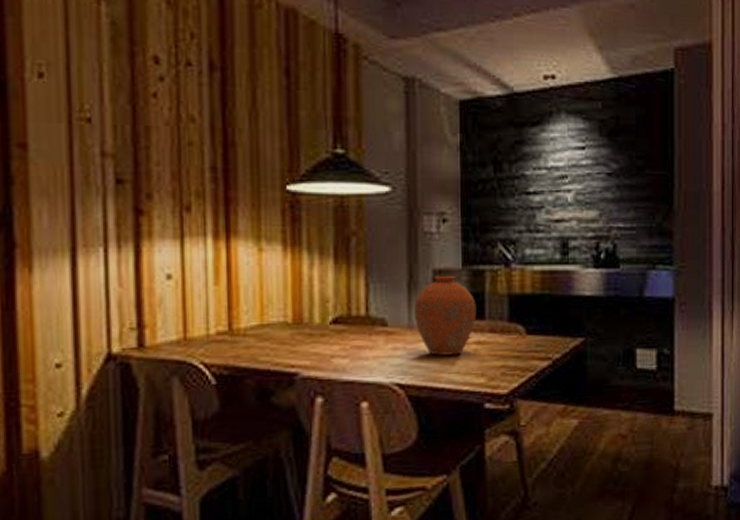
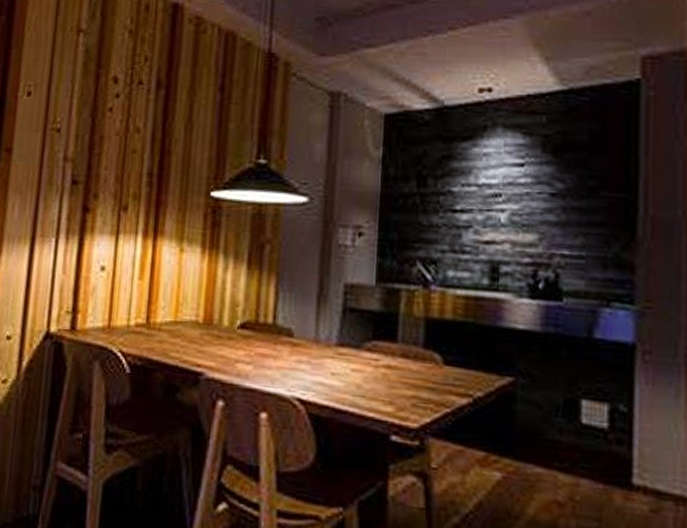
vase: present [413,275,477,356] -> none [321,290,389,377]

